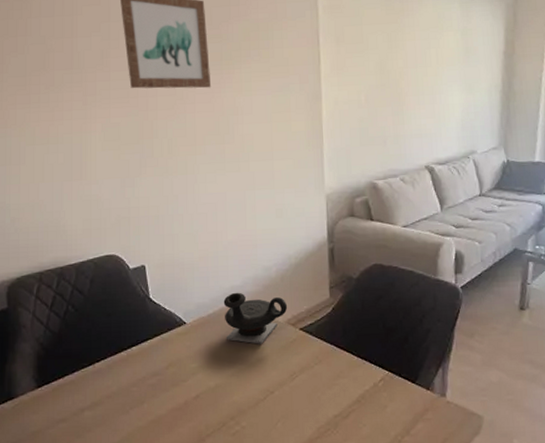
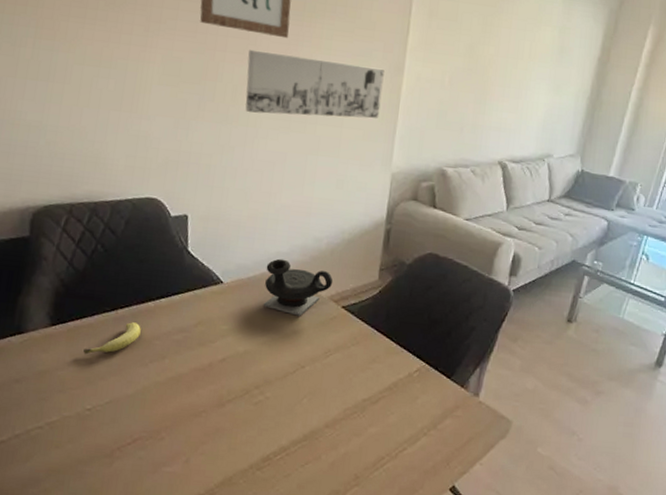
fruit: none [69,373,118,410] -> present [83,322,141,355]
wall art: none [178,99,306,161] -> present [245,49,385,119]

